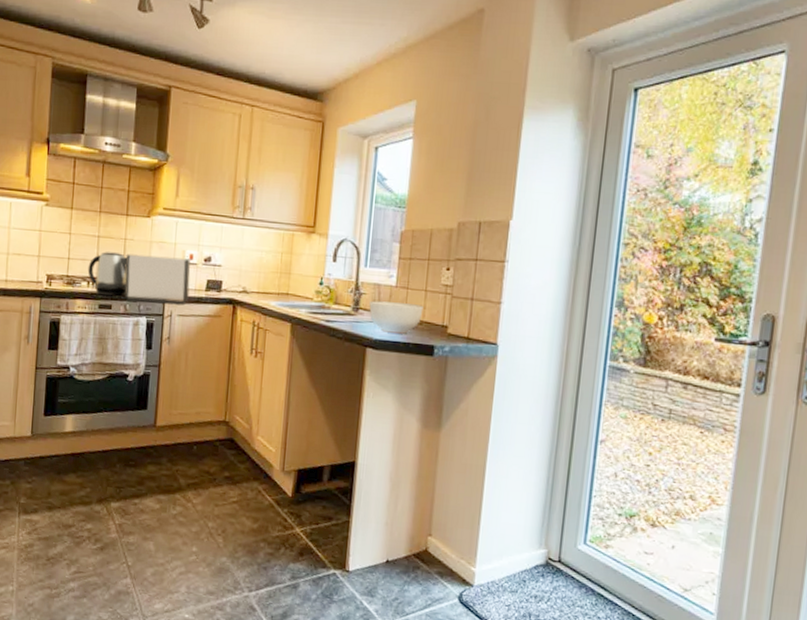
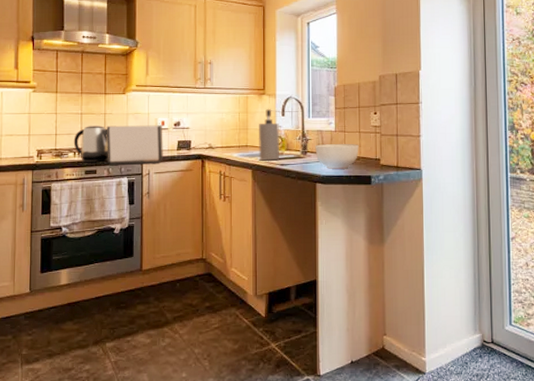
soap dispenser: none [301,250,333,316] -> present [258,108,281,162]

